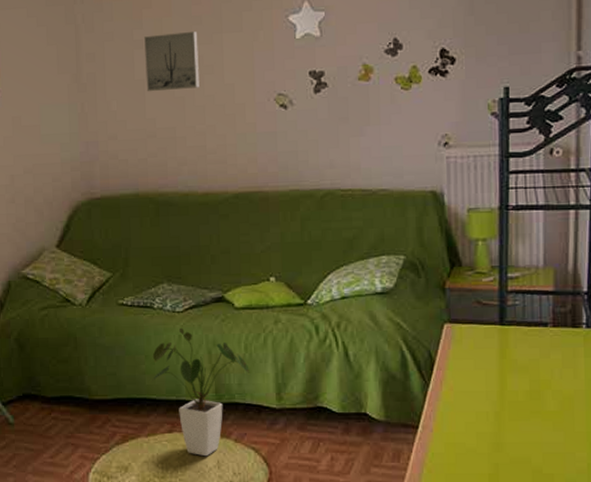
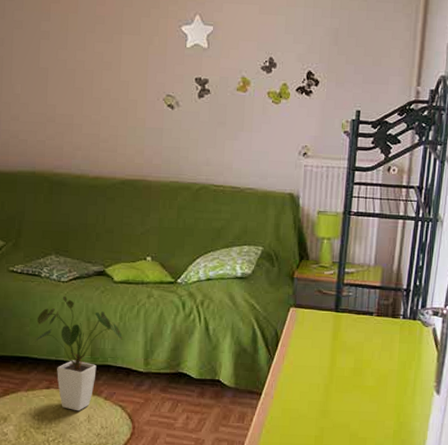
wall art: present [144,31,199,92] -> none [49,28,100,81]

